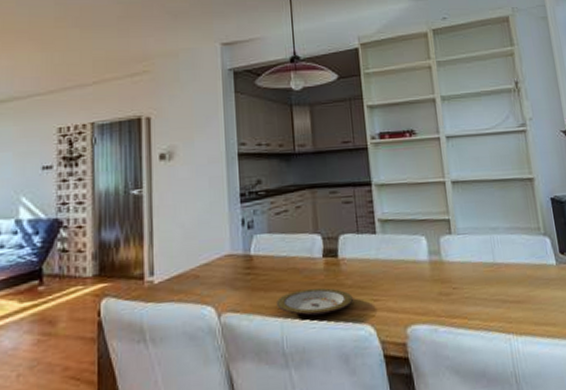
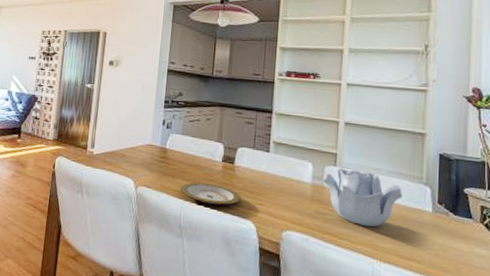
decorative bowl: none [440,233,525,298] -> present [323,168,402,227]

